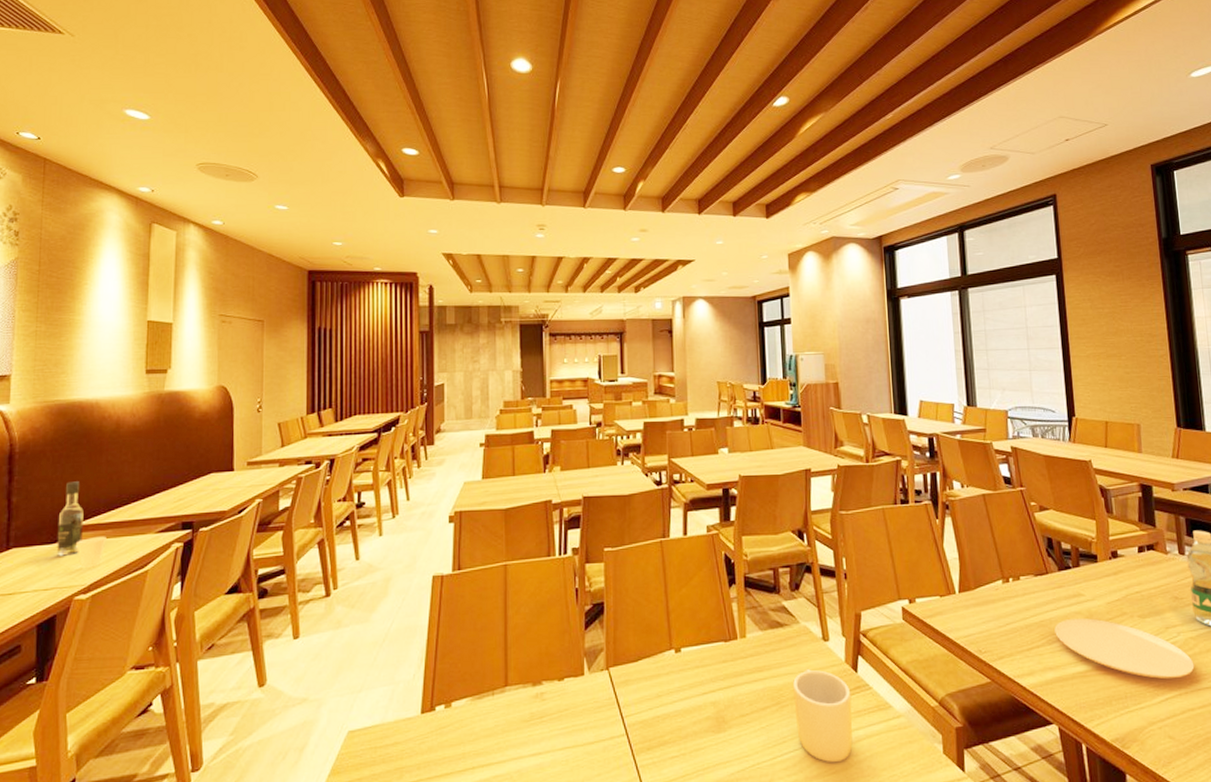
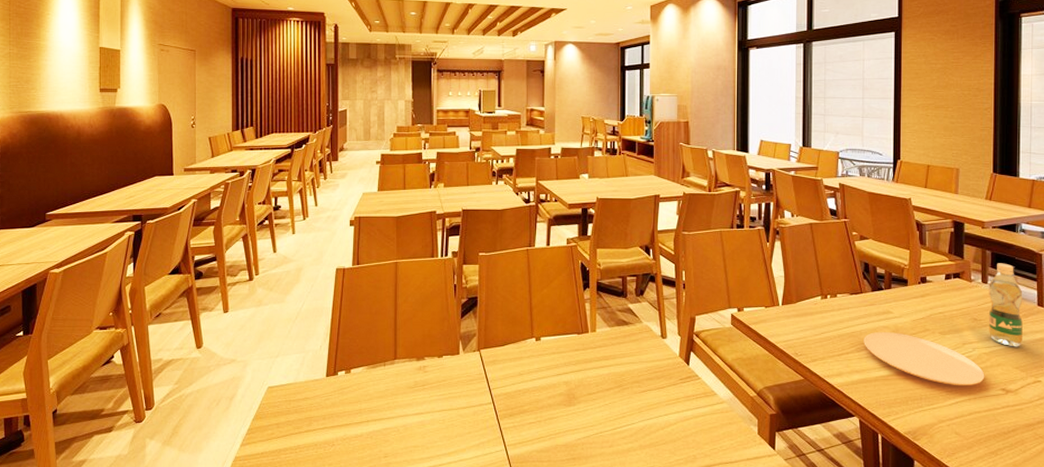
bottle: present [56,481,84,556] -> none [34,178,54,238]
cup: present [75,536,107,569] -> none [49,223,73,249]
mug: present [793,668,853,763] -> none [634,359,683,436]

